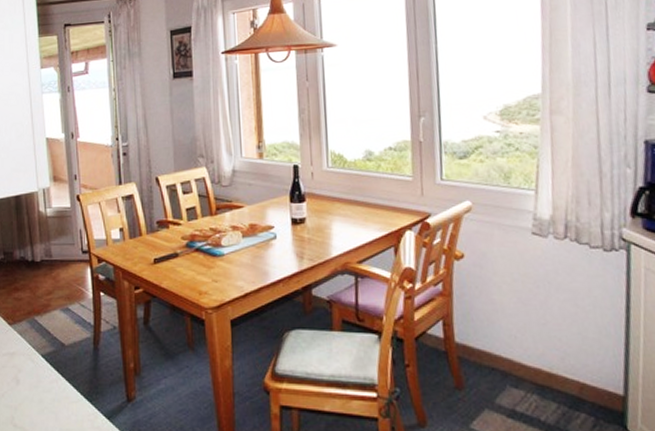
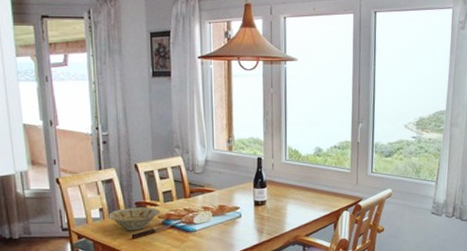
bowl: none [128,226,185,254] -> present [107,207,161,231]

